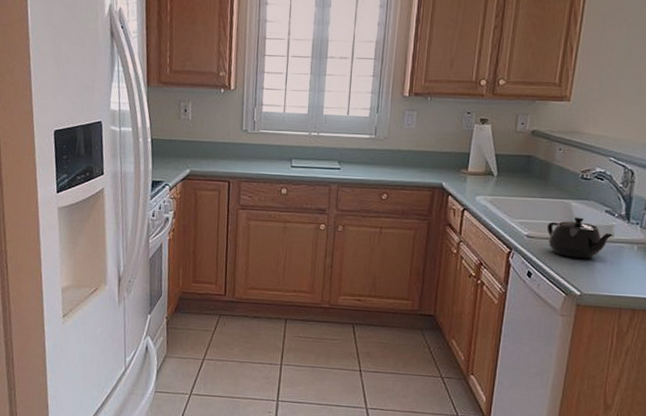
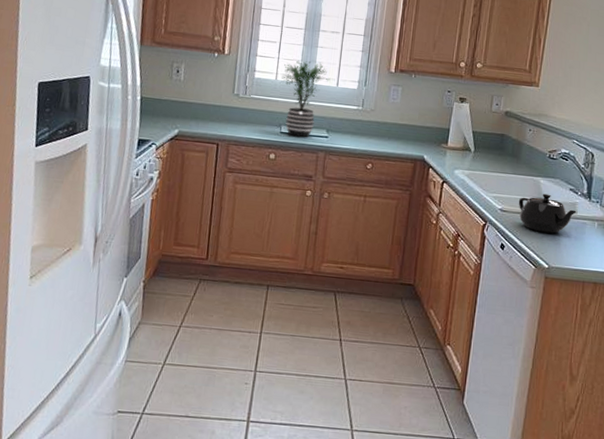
potted plant: none [290,90,340,171] -> present [281,60,330,138]

